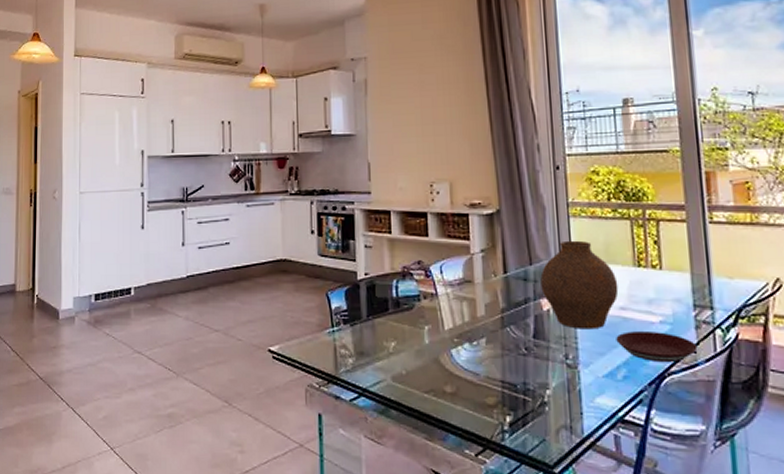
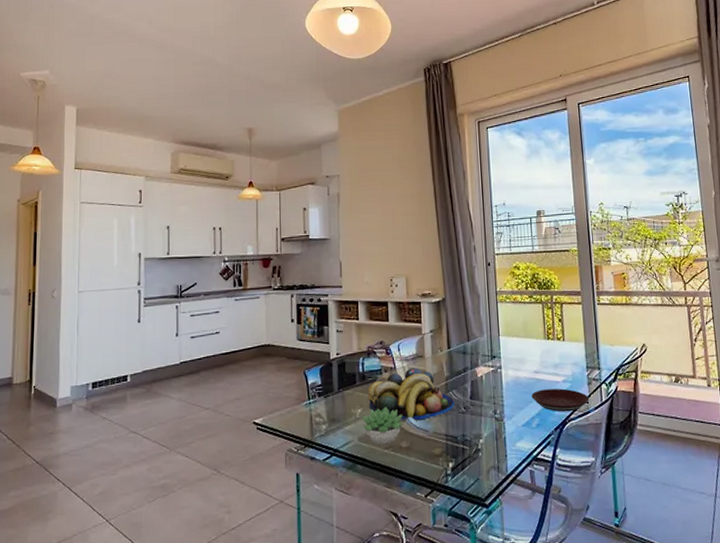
succulent plant: none [397,340,447,388] -> present [363,406,403,445]
fruit bowl: none [403,295,513,361] -> present [368,367,455,422]
vase: present [540,240,619,330] -> none [476,320,534,390]

